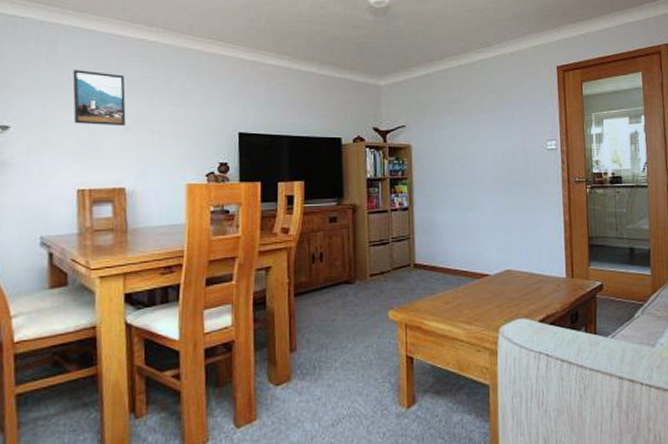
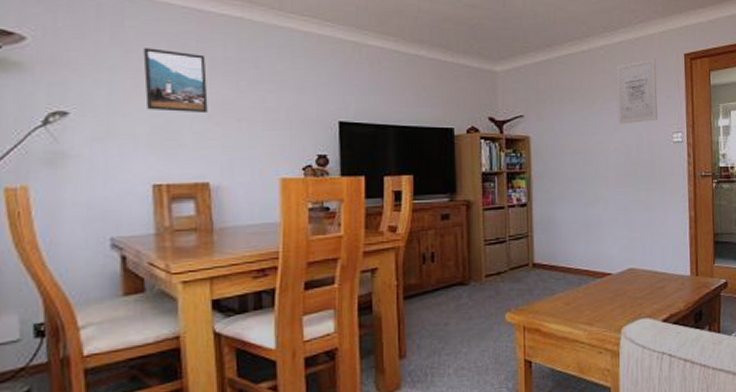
wall art: none [492,71,532,133] -> present [616,59,657,124]

